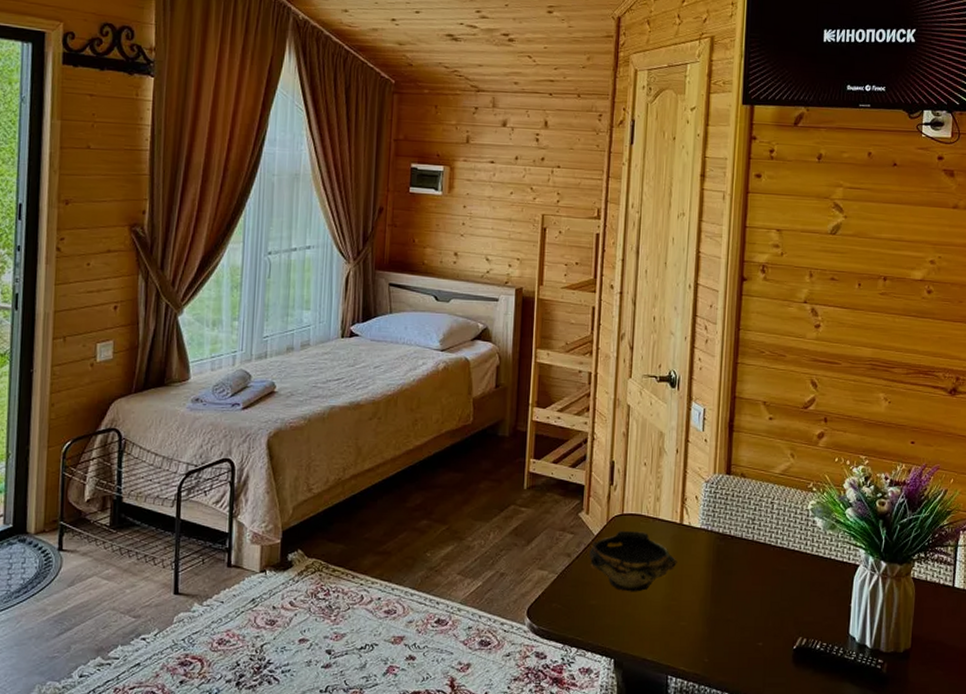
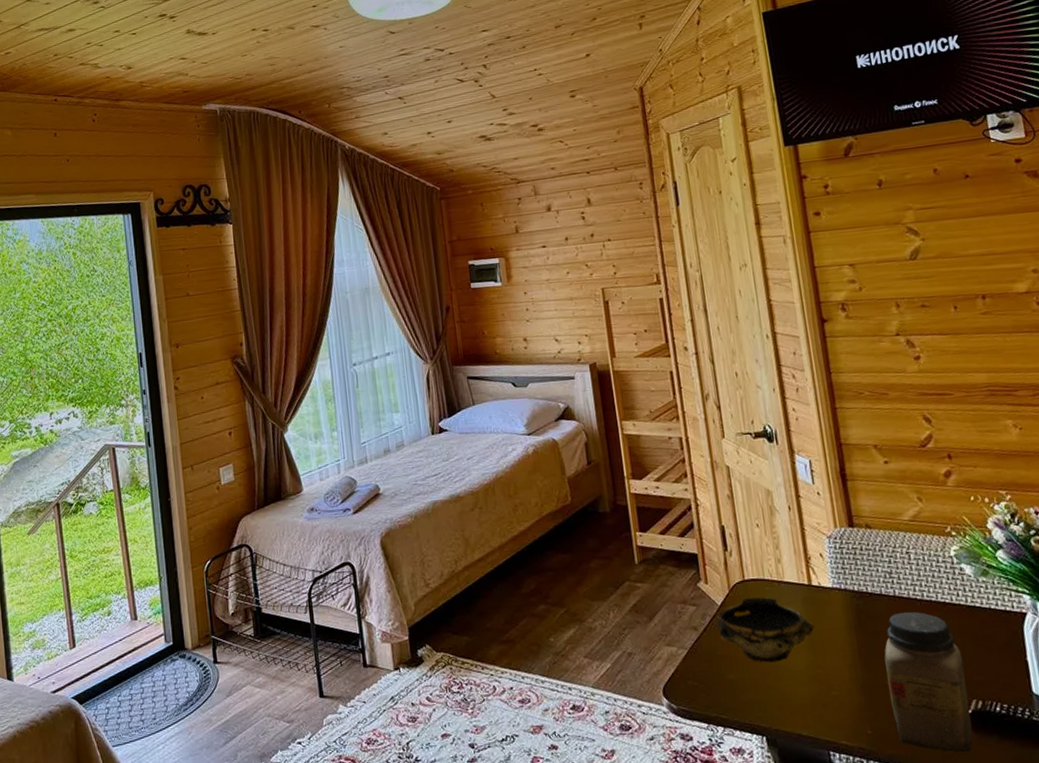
jar: none [729,555,799,684] -> present [884,611,973,754]

